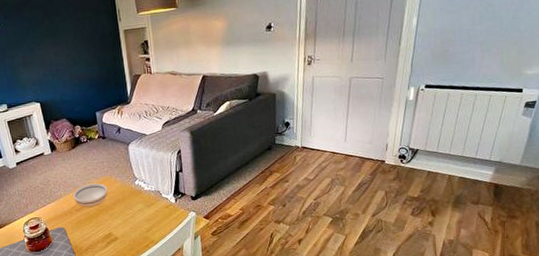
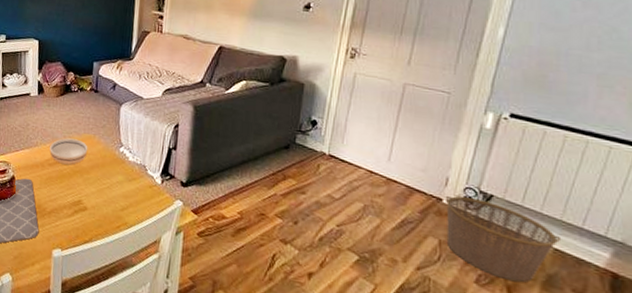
basket: none [386,154,463,208] -> present [445,195,562,283]

